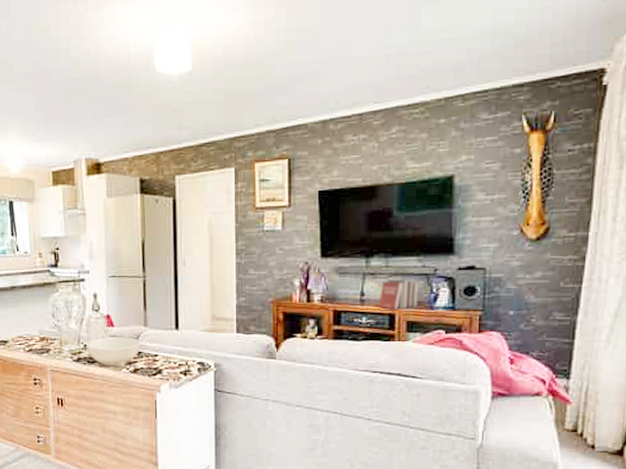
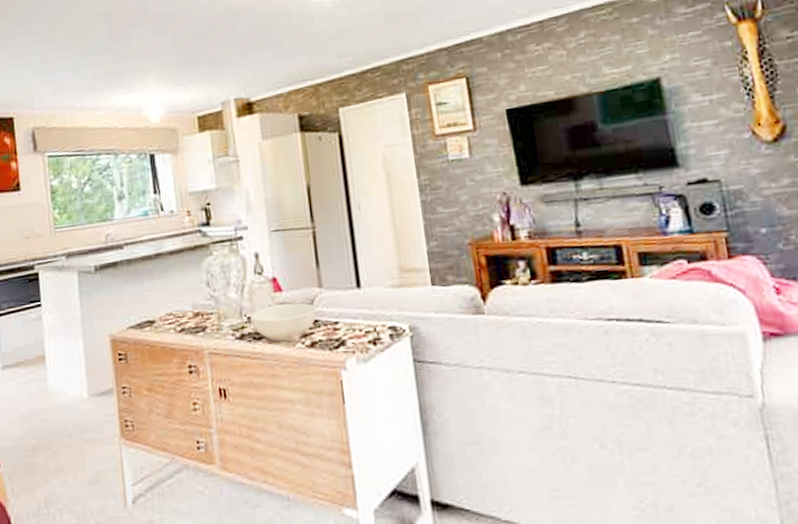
books: present [378,279,419,310] -> none [598,202,647,241]

